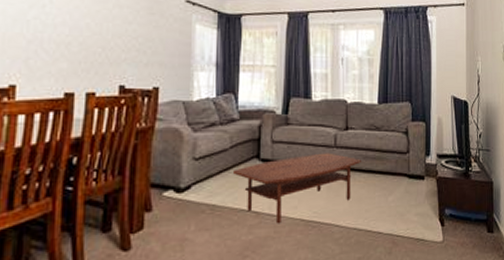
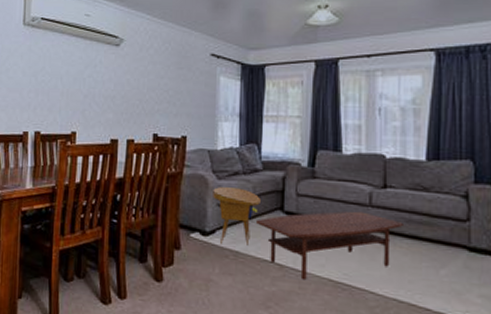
side table: none [188,139,239,200] -> present [213,187,262,246]

